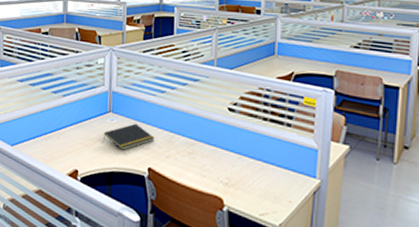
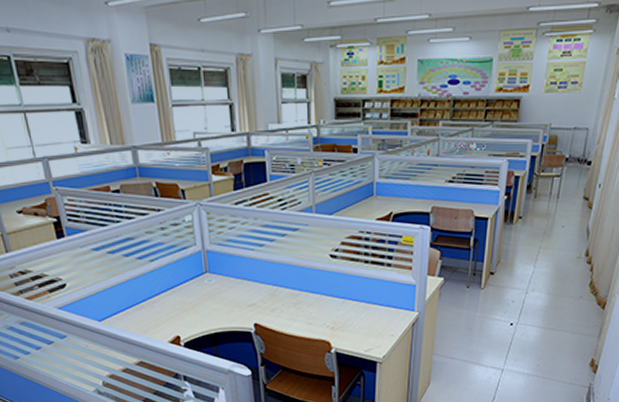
notepad: present [103,123,155,150] -> none [203,281,258,310]

